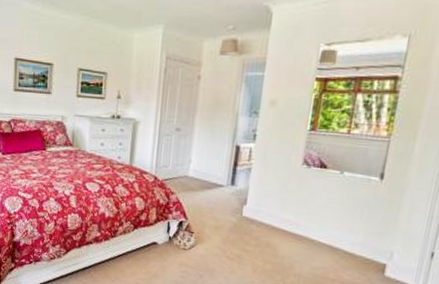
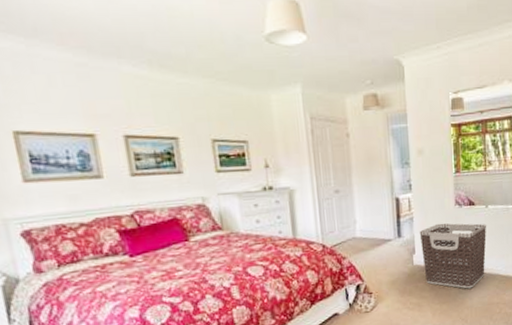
clothes hamper: none [252,179,338,256] -> present [419,223,487,289]

